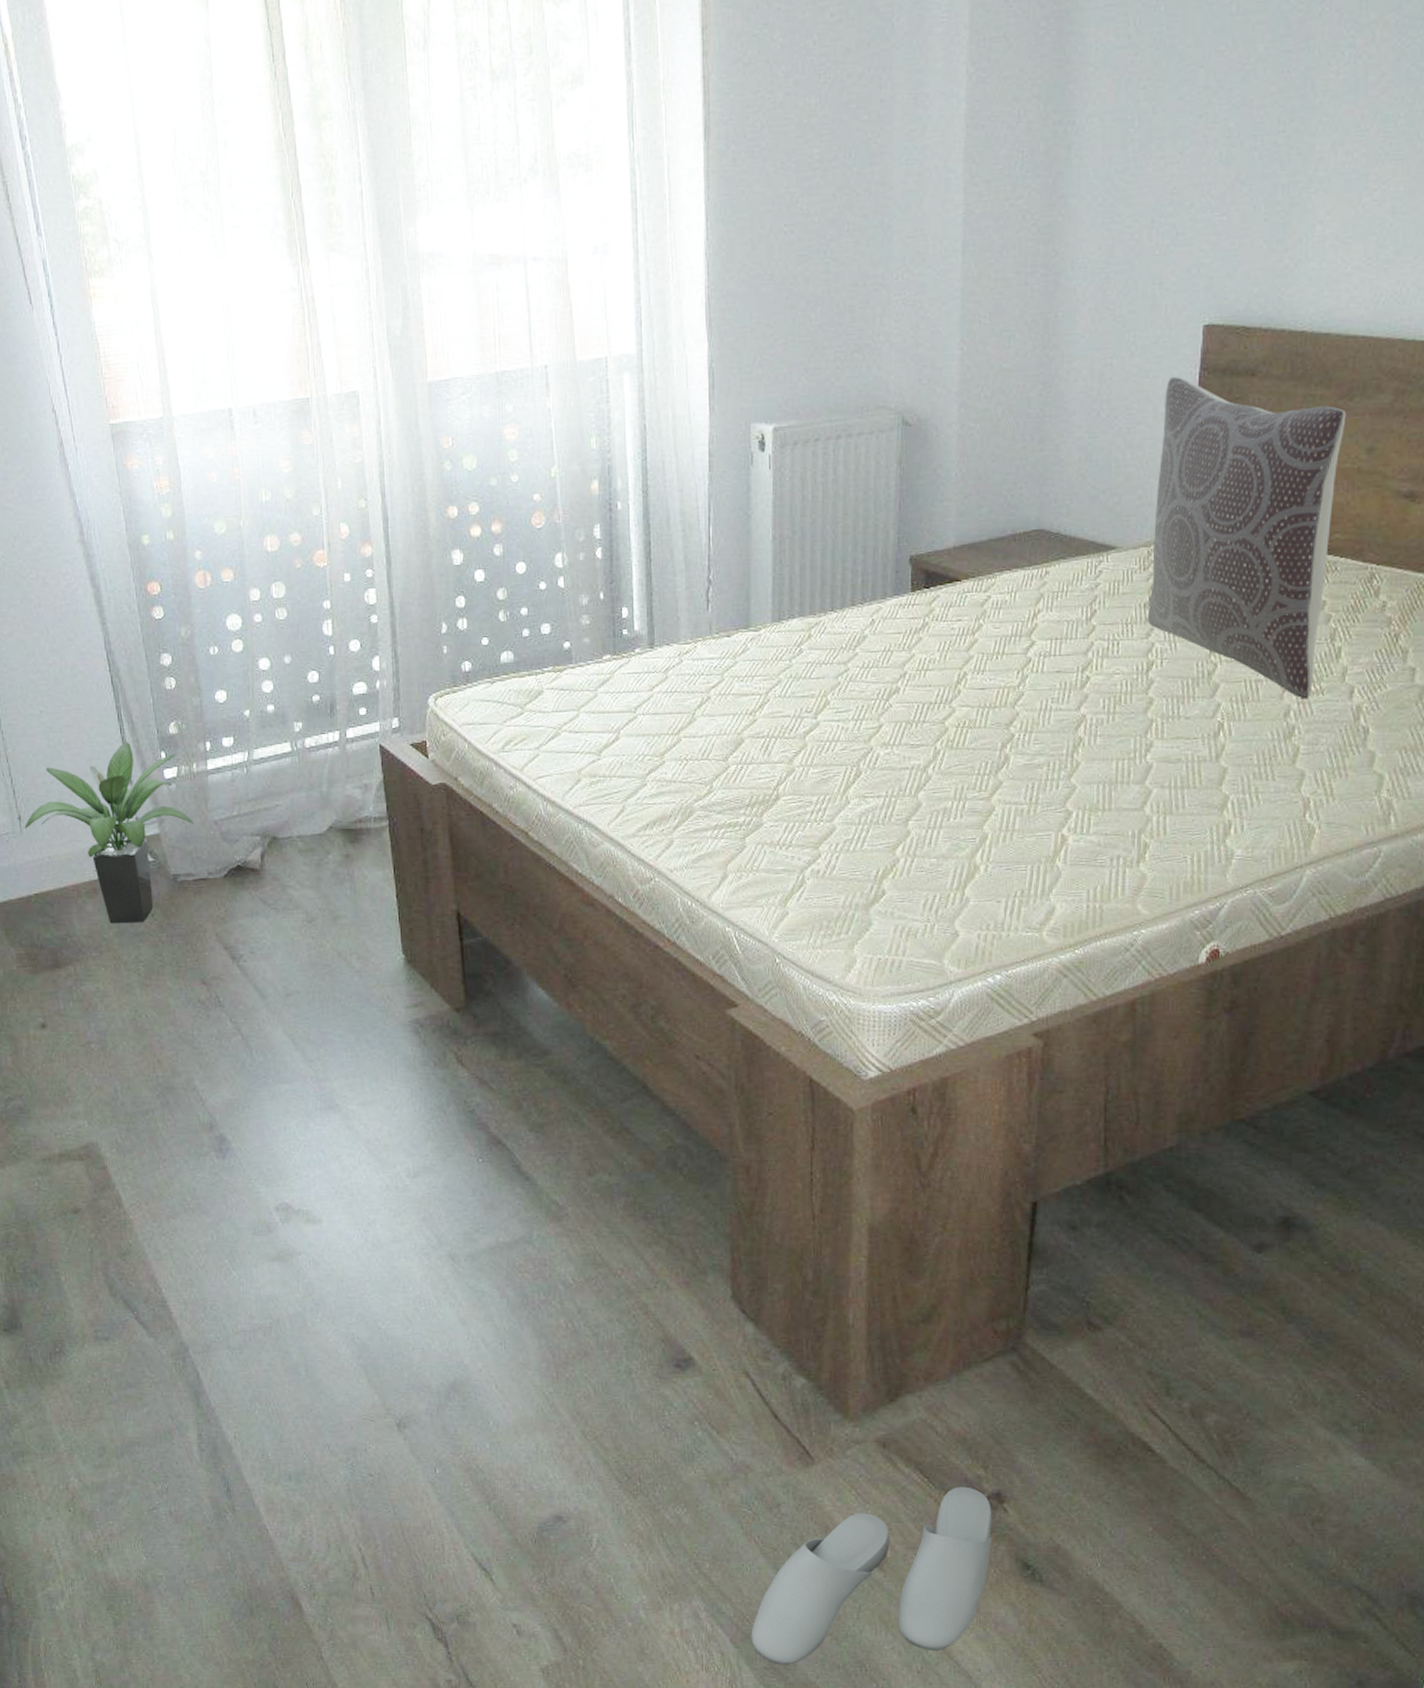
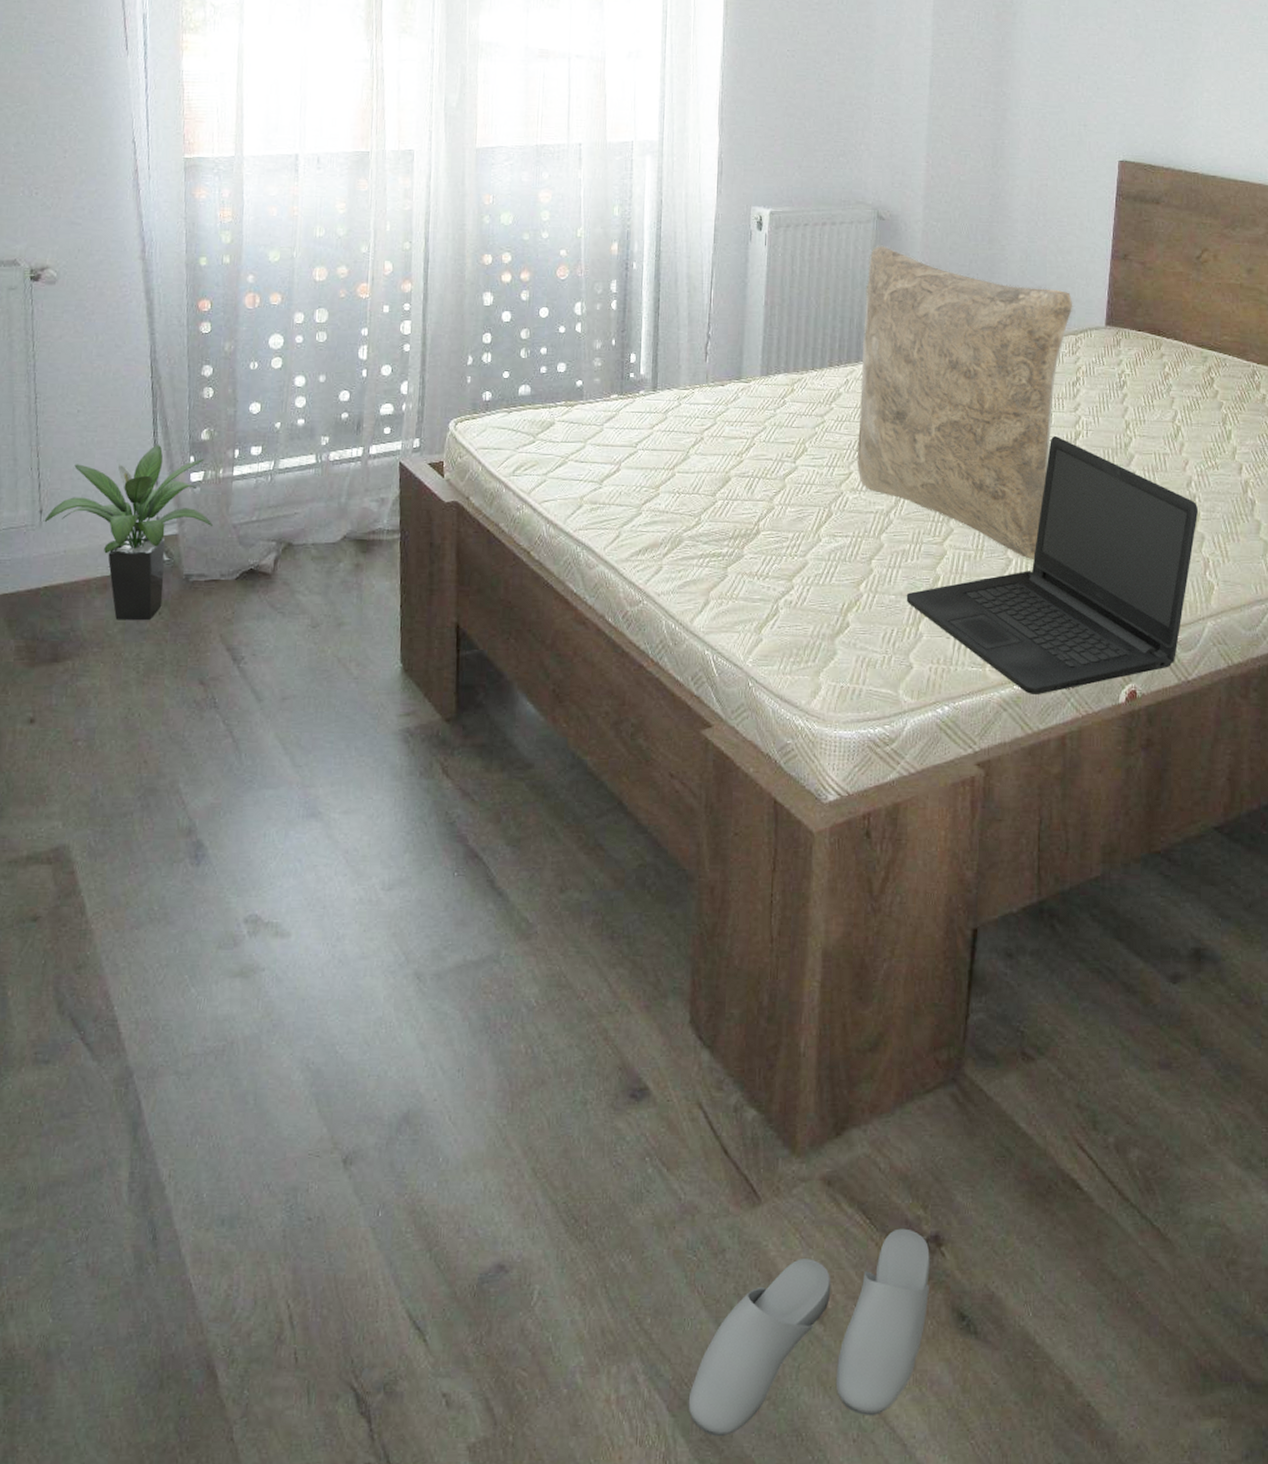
pillow: none [887,456,1145,812] -> present [856,245,1073,561]
laptop: none [949,668,1298,959] -> present [906,436,1199,696]
pillow: present [1148,376,1347,699] -> none [1076,198,1230,472]

